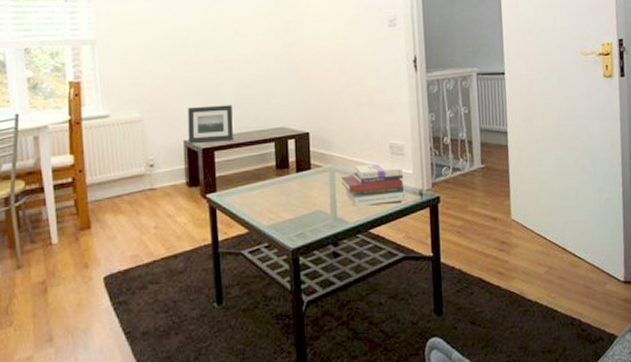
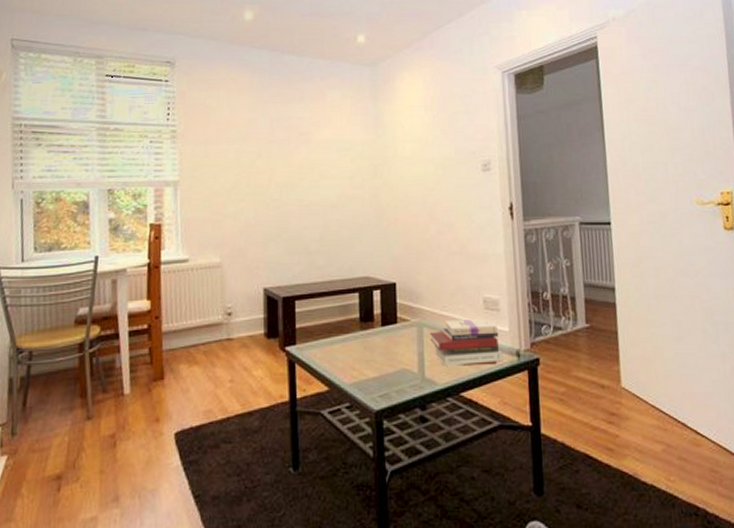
picture frame: present [188,105,234,143] -> none [268,251,316,291]

